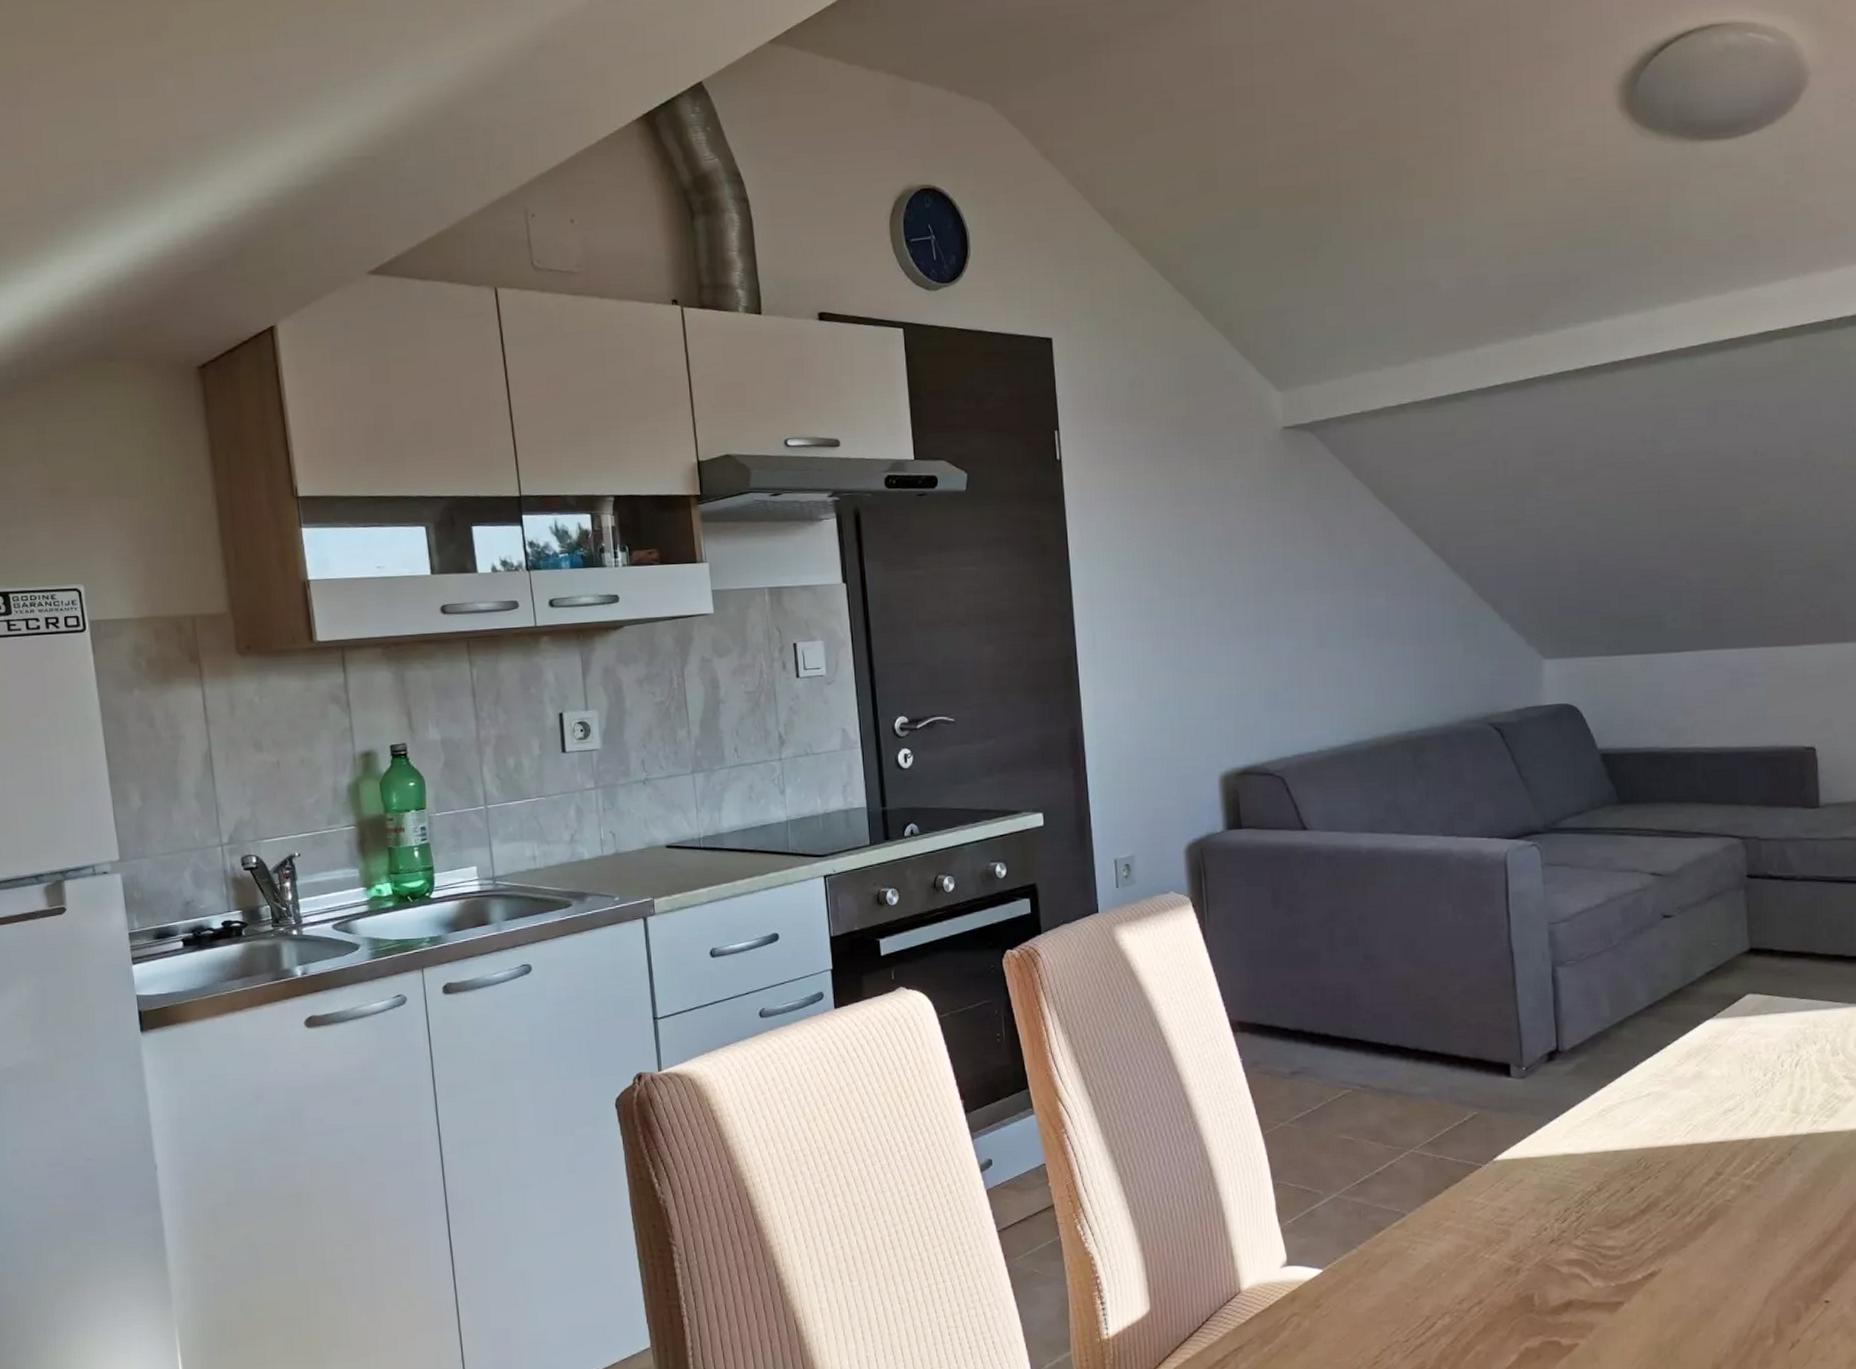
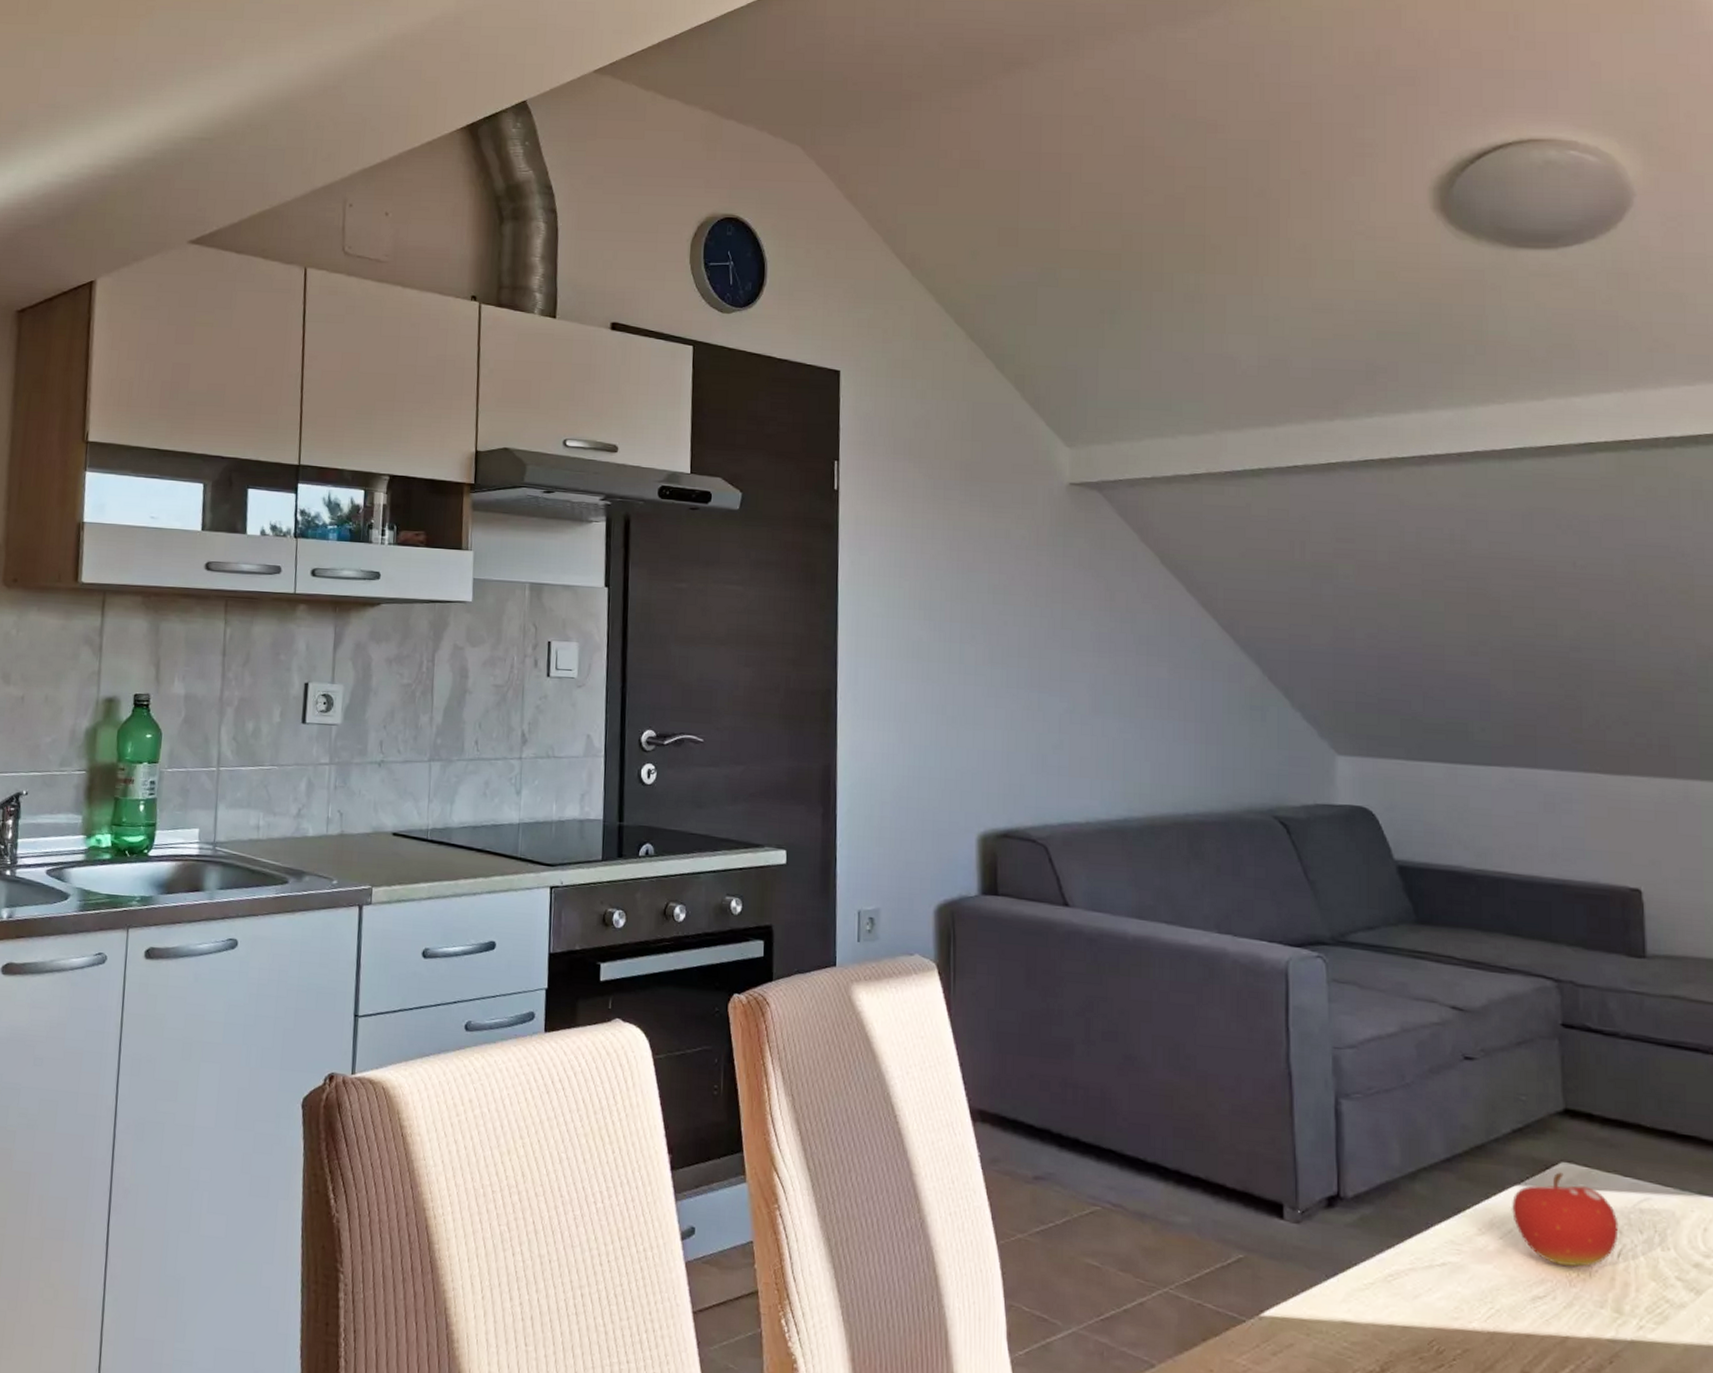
fruit: none [1705,1003,1796,1081] -> present [1511,1172,1619,1268]

